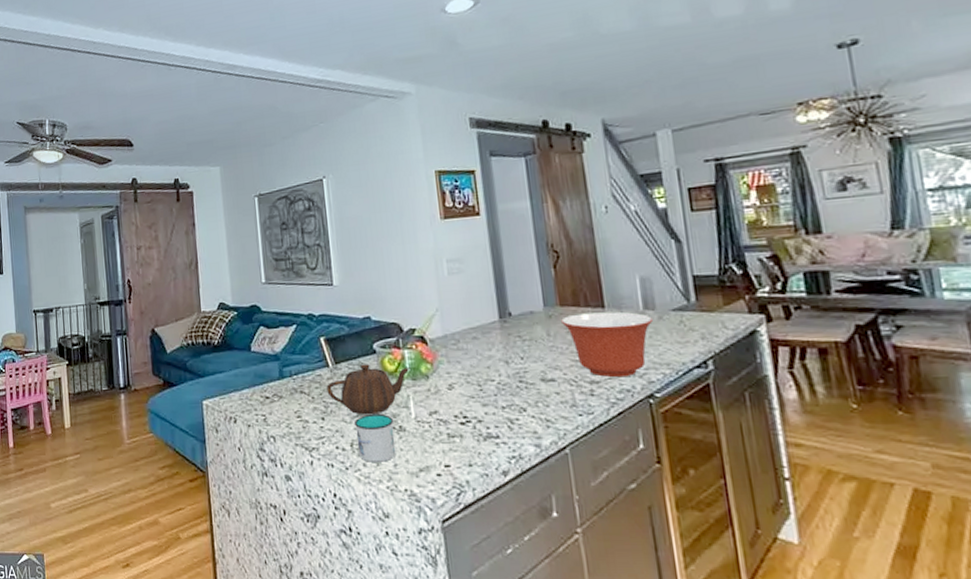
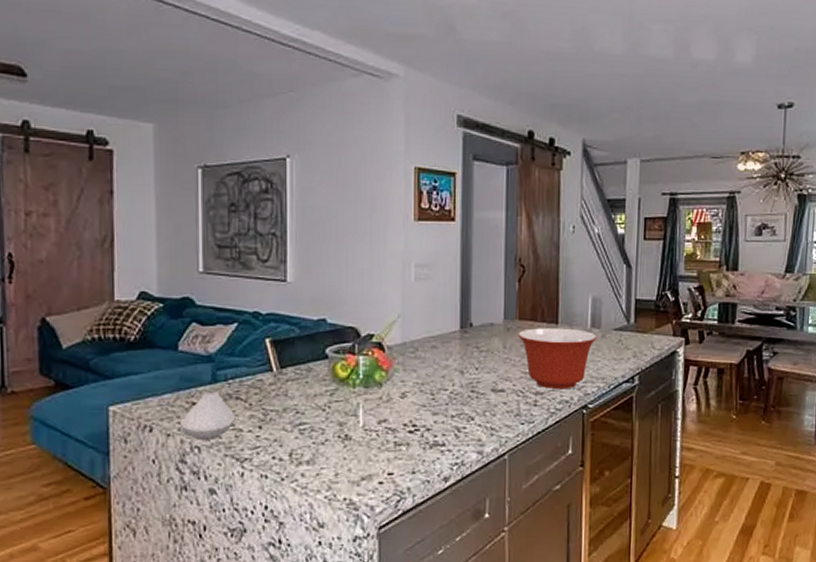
spoon rest: none [256,387,301,430] -> present [179,392,234,440]
teapot: present [326,364,410,415] -> none [268,369,363,424]
mug: present [354,413,396,462] -> none [295,421,340,472]

